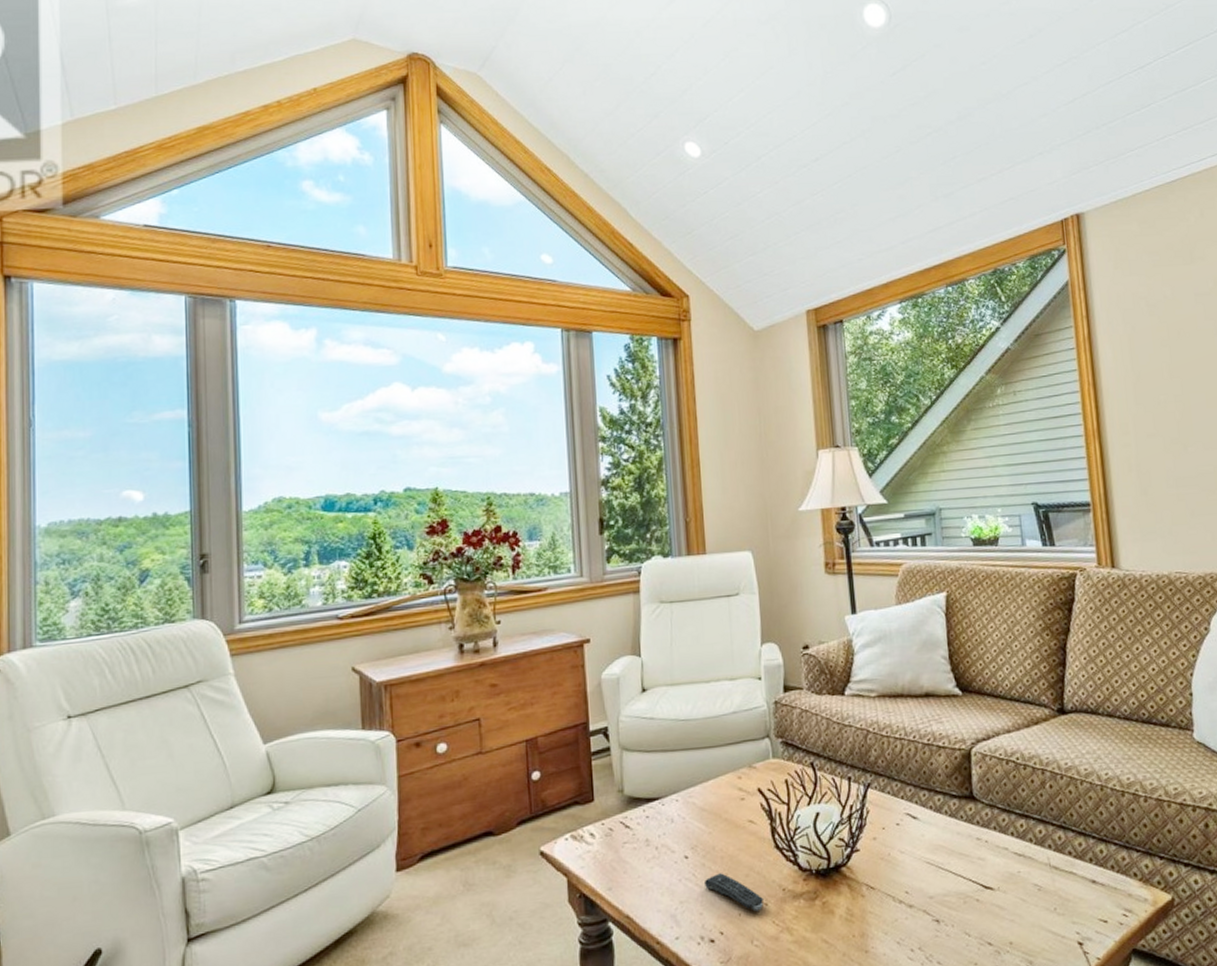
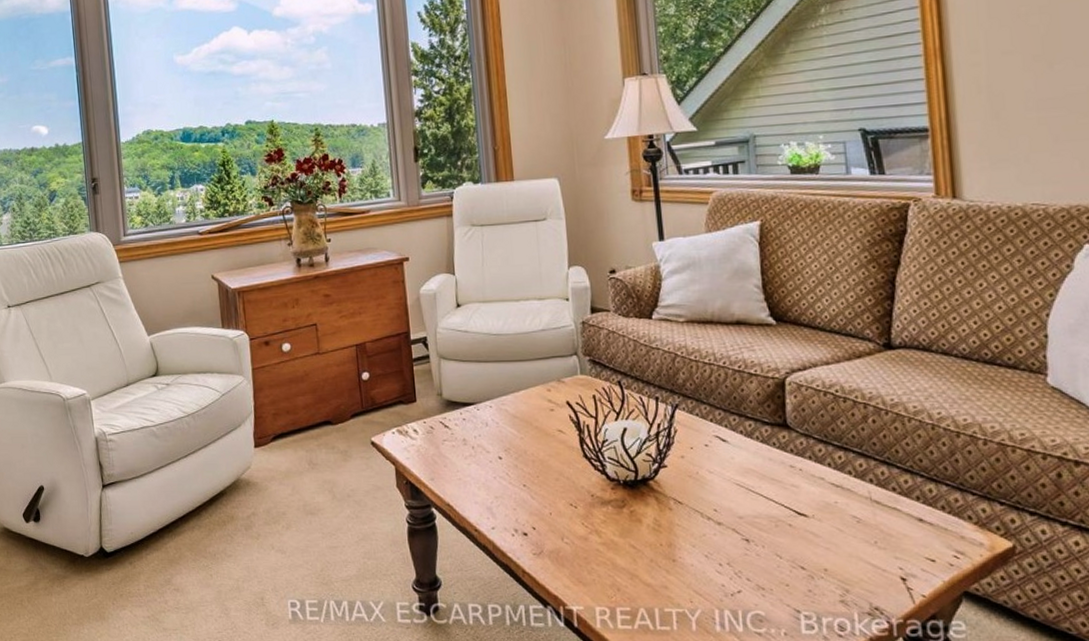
remote control: present [705,873,763,912] -> none [517,475,573,513]

